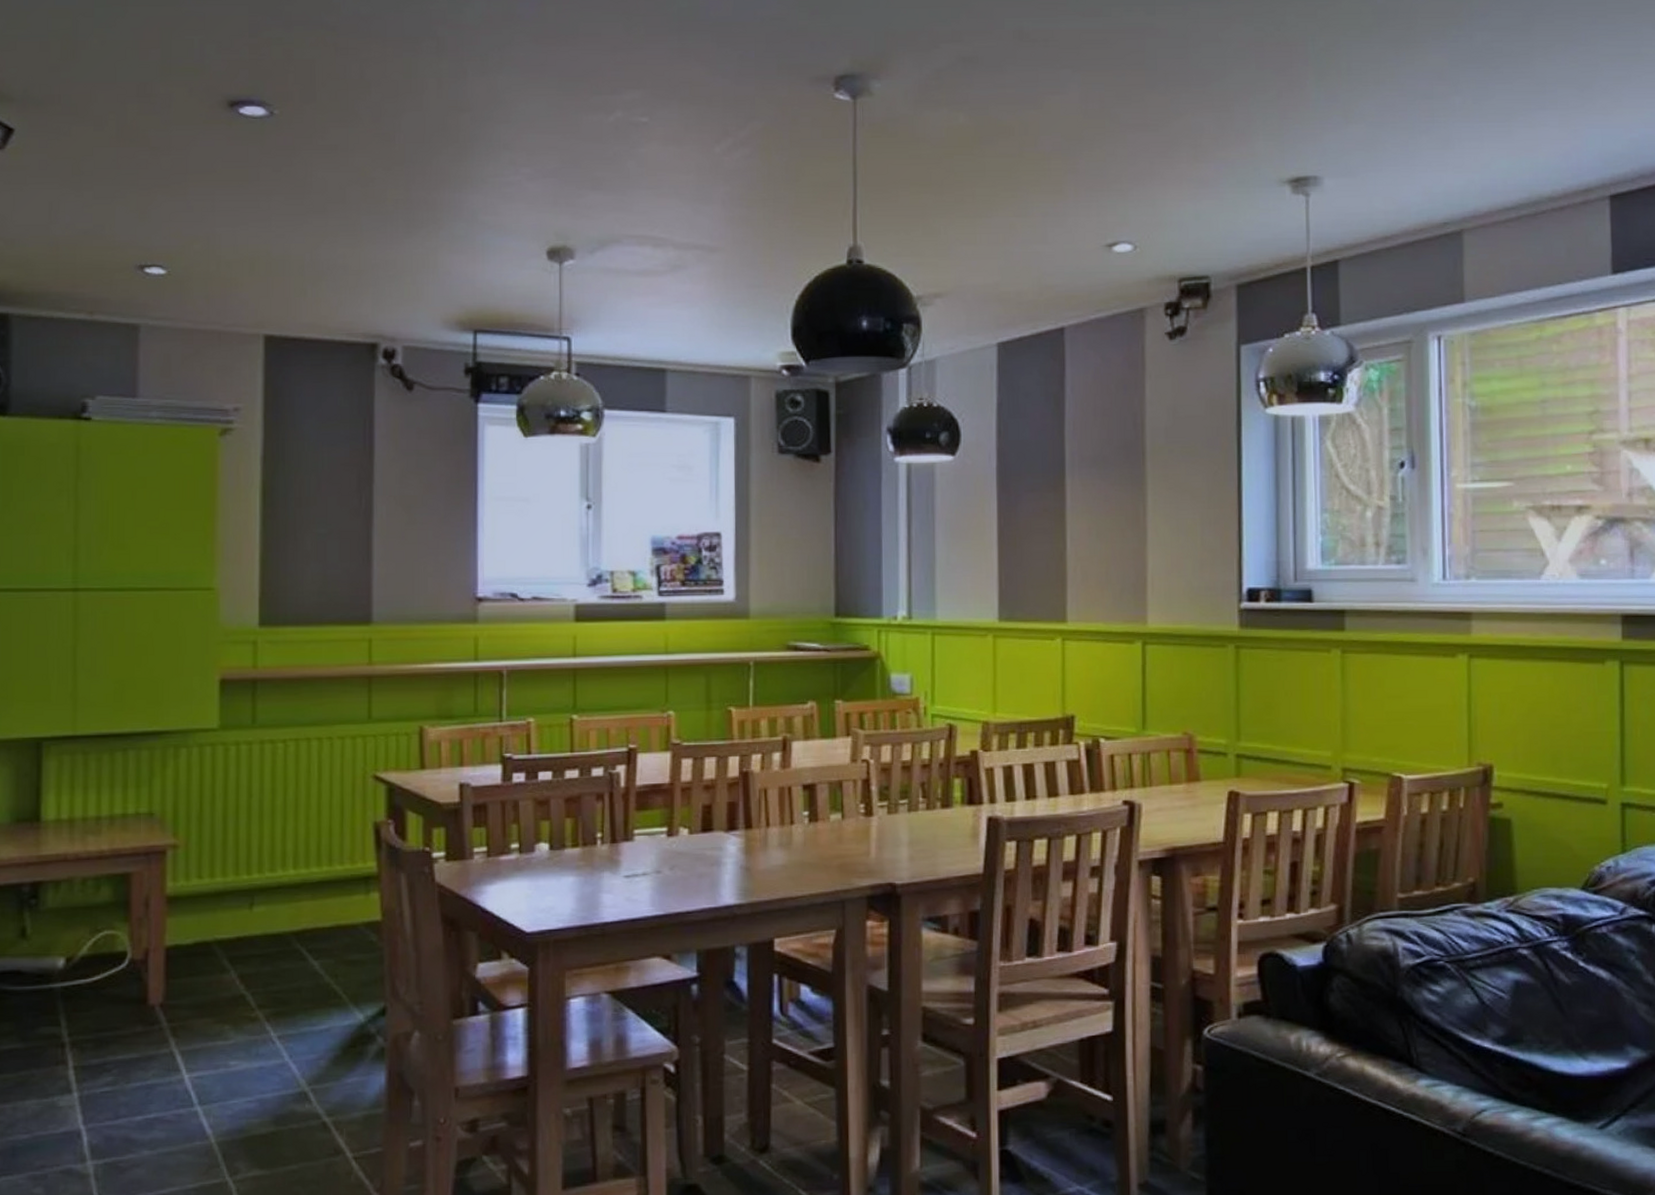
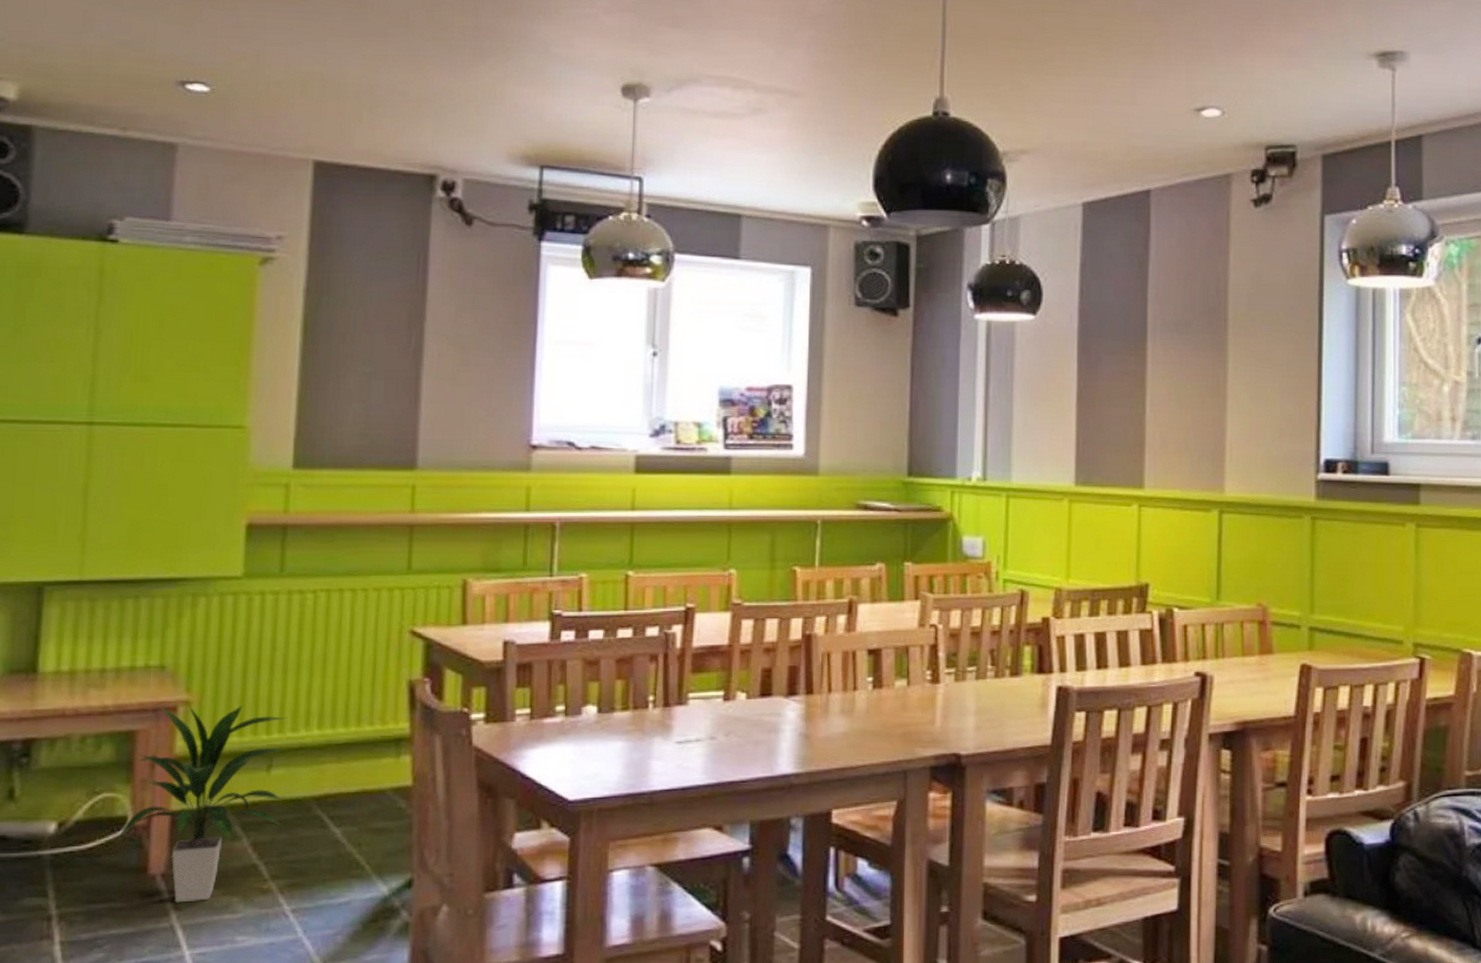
indoor plant: none [118,847,265,1031] -> present [116,703,288,903]

